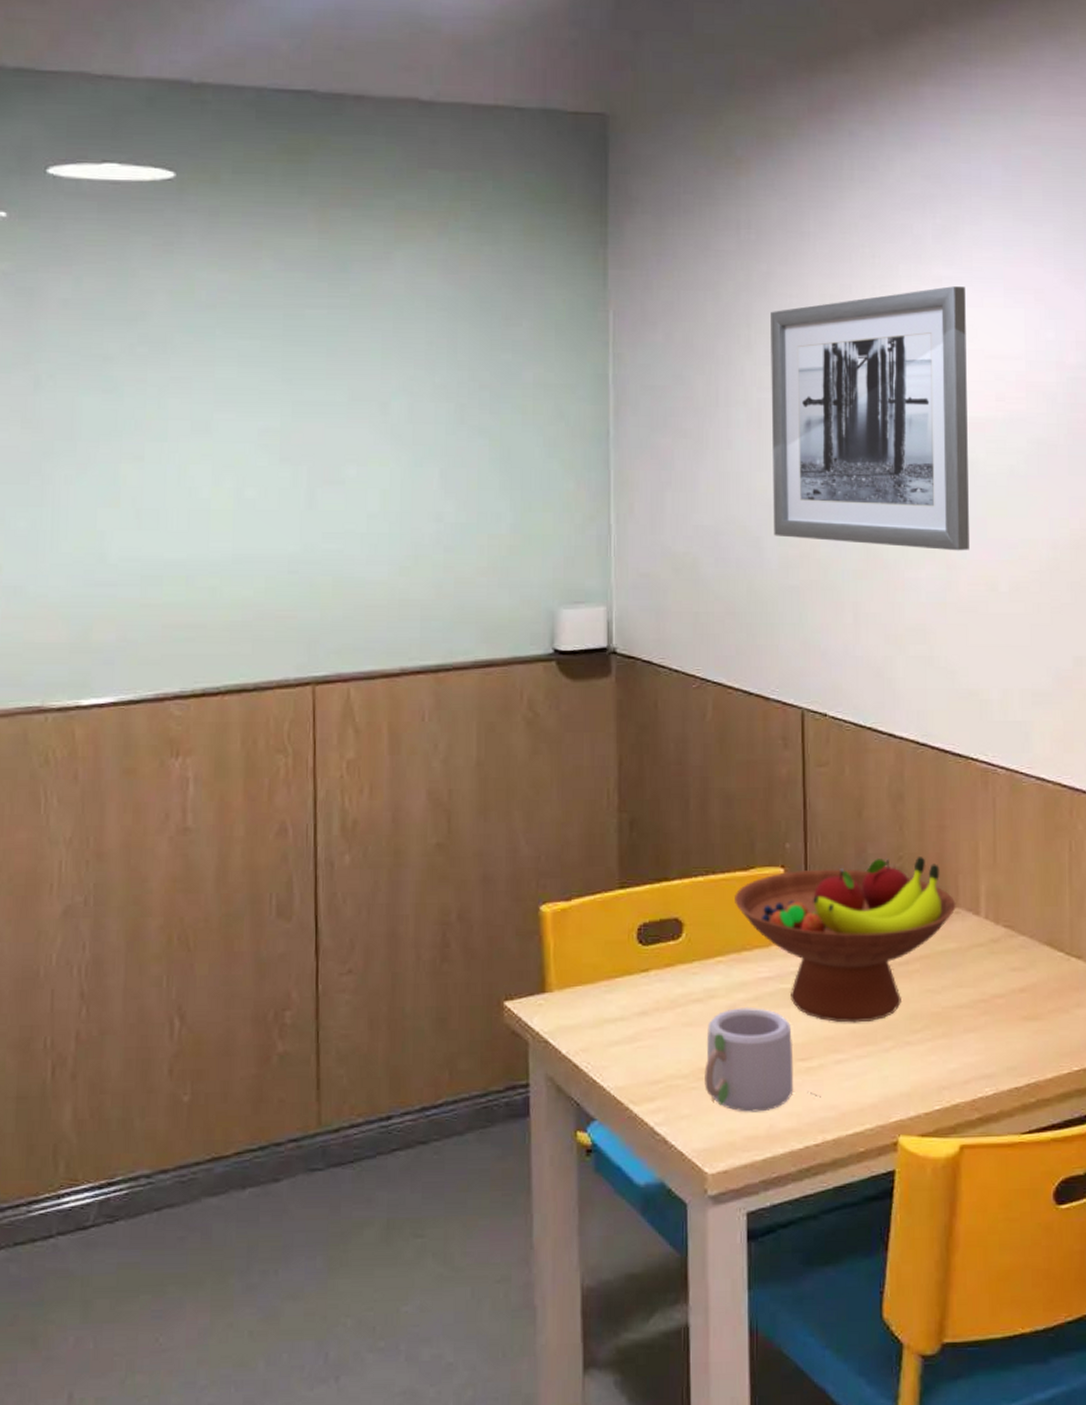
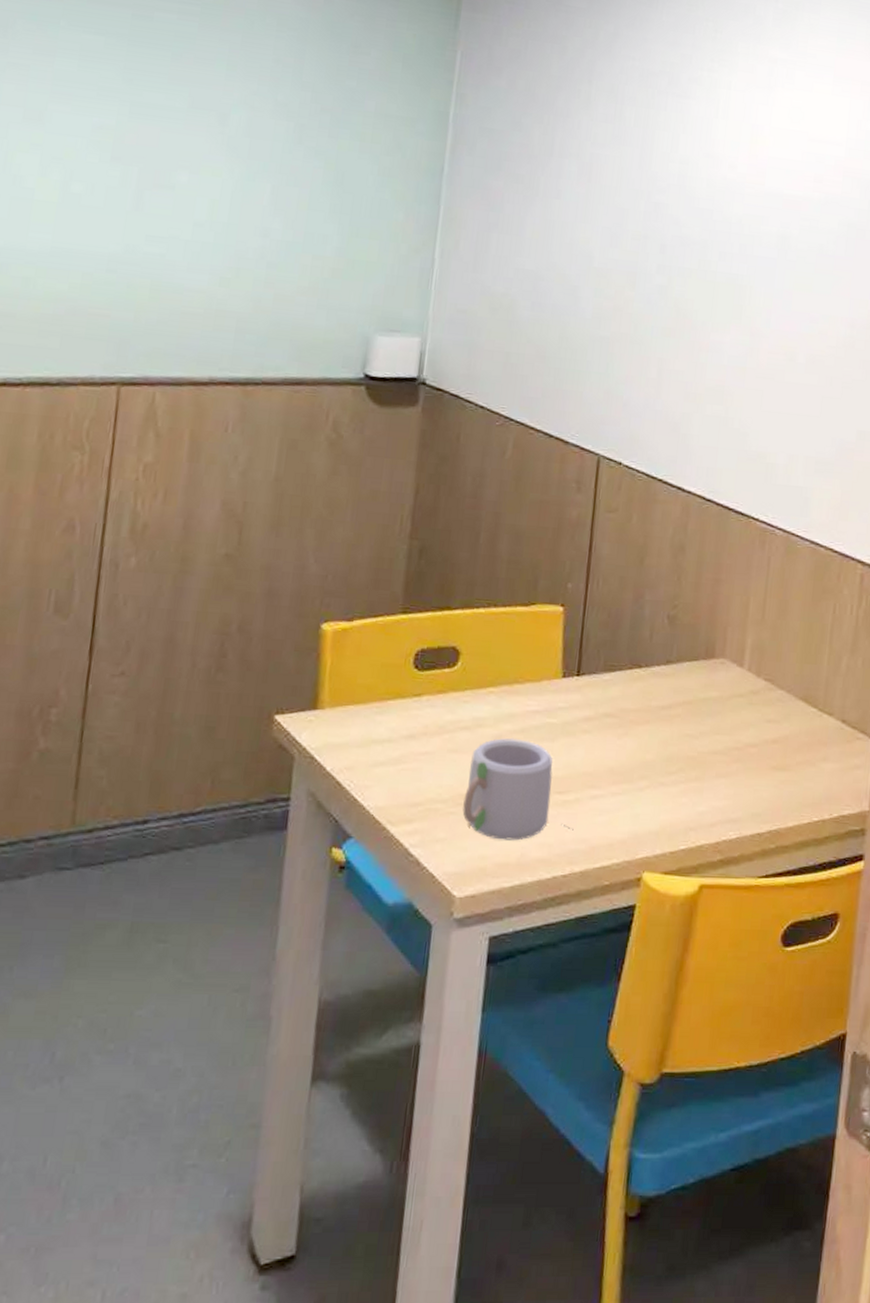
fruit bowl: present [735,857,956,1023] -> none [512,605,723,761]
wall art: present [771,286,969,551] -> none [591,68,798,321]

